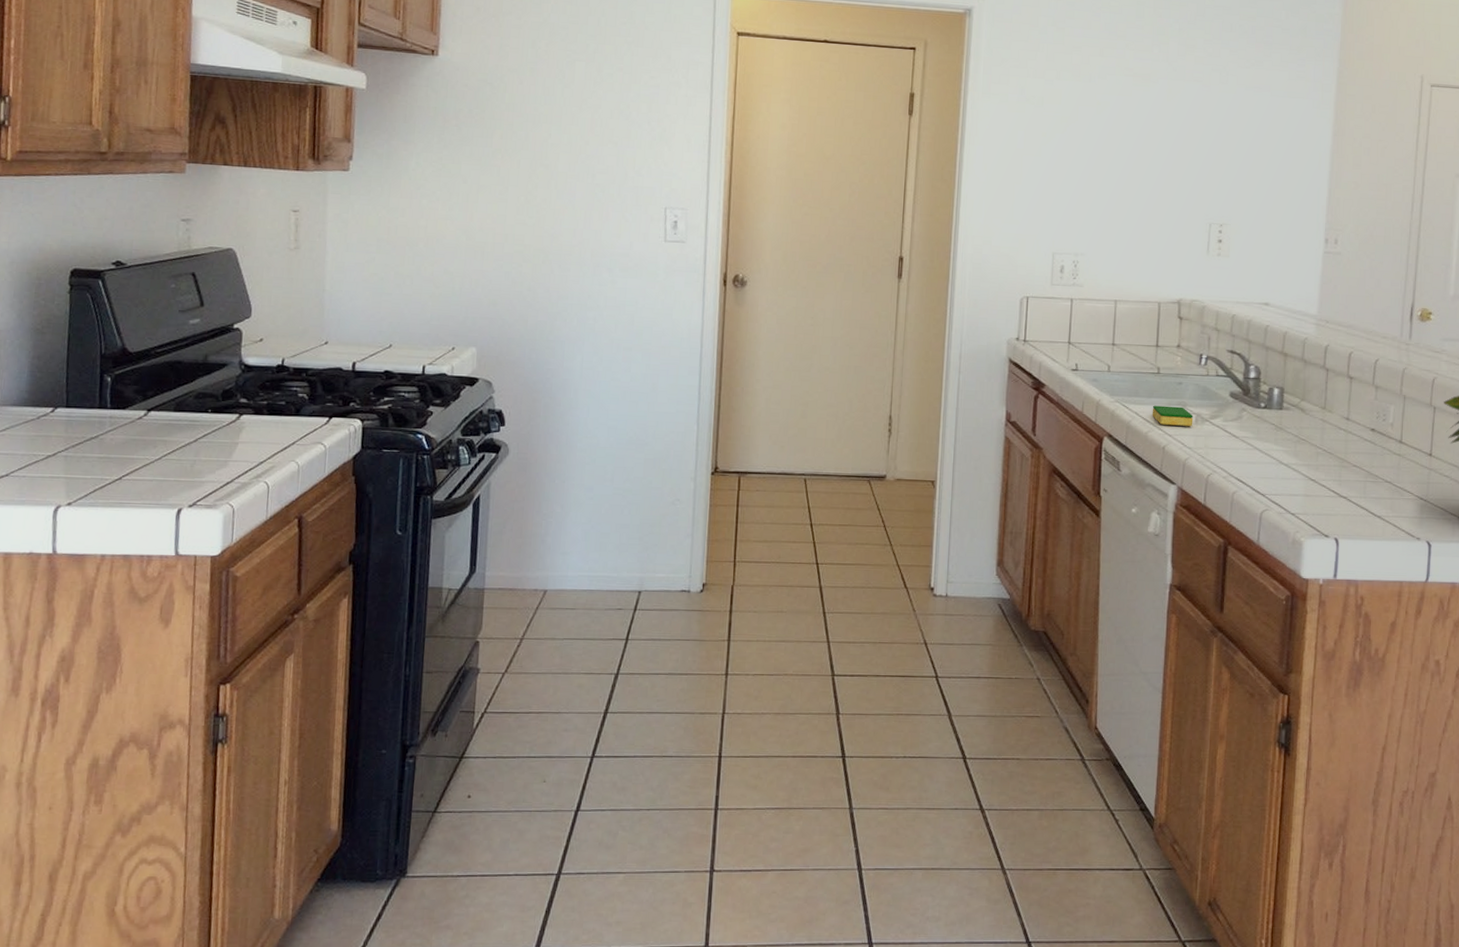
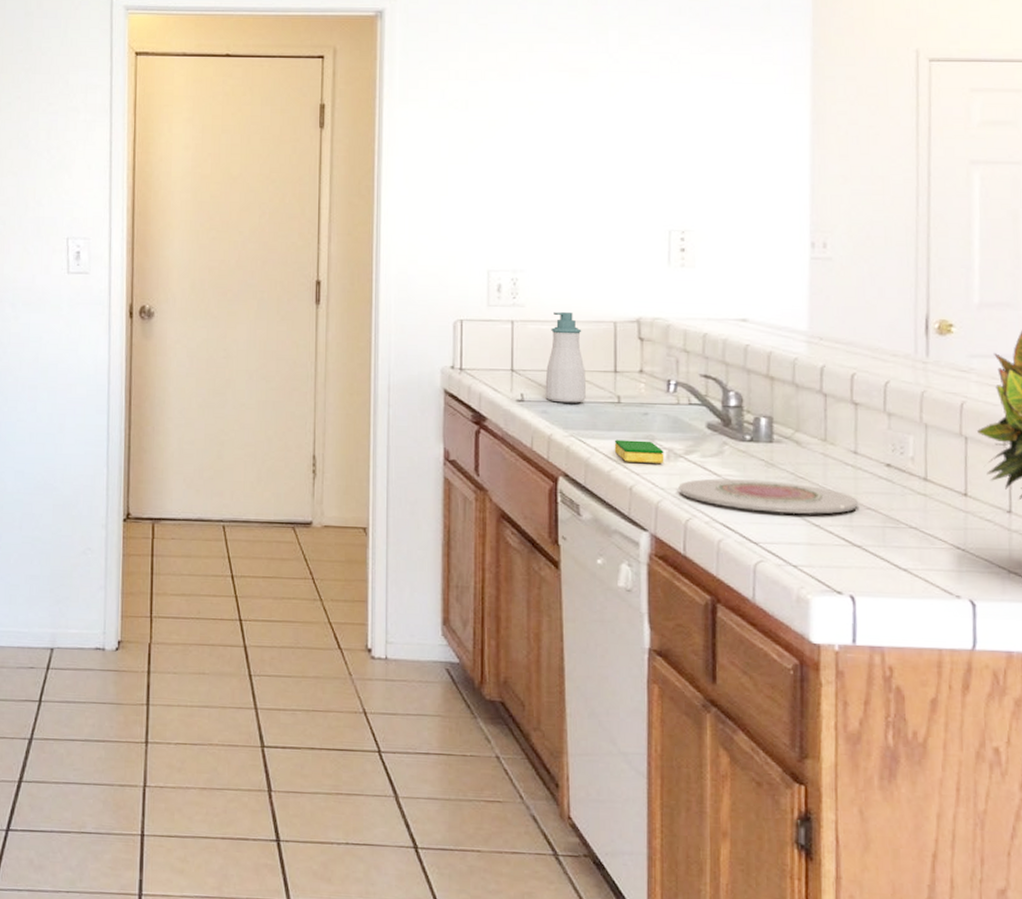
soap bottle: none [1096,292,1132,373] -> present [545,312,586,403]
plate: none [1203,439,1348,471] -> present [678,478,859,515]

